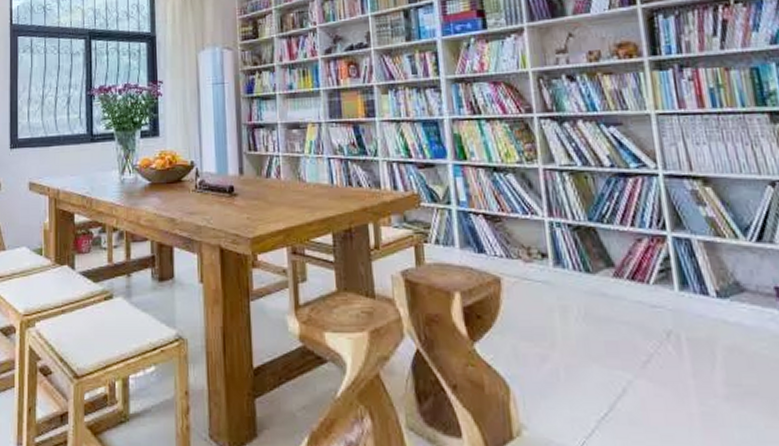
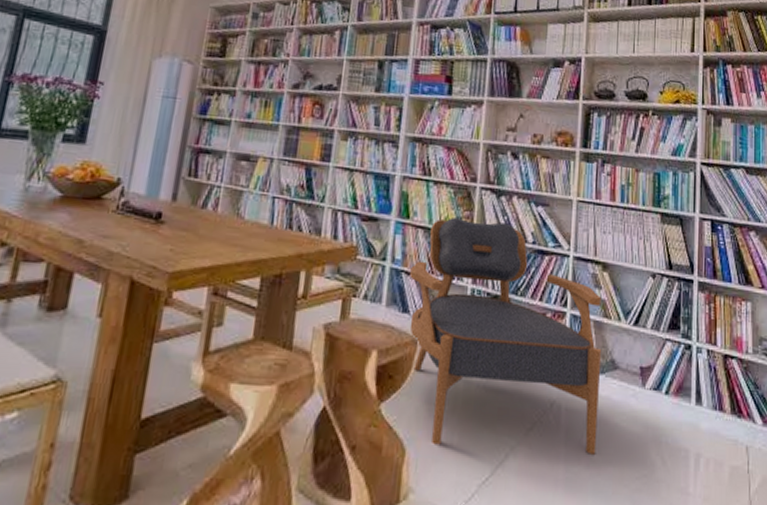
armchair: none [478,150,735,386] -> present [410,217,602,455]

